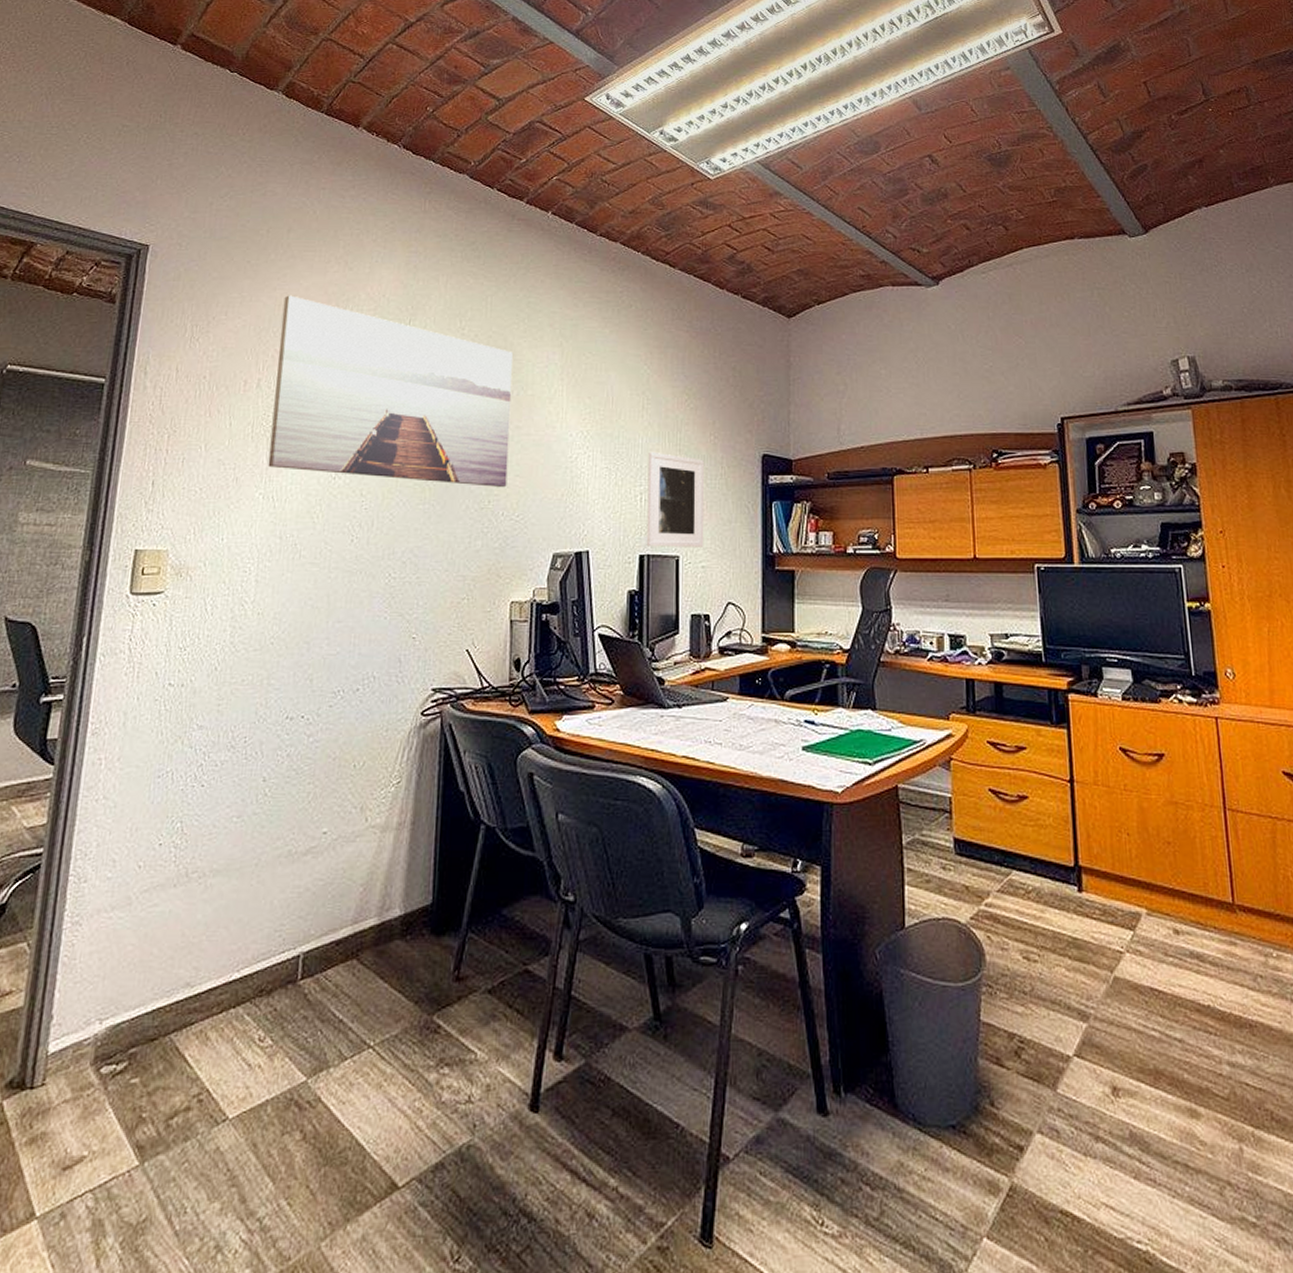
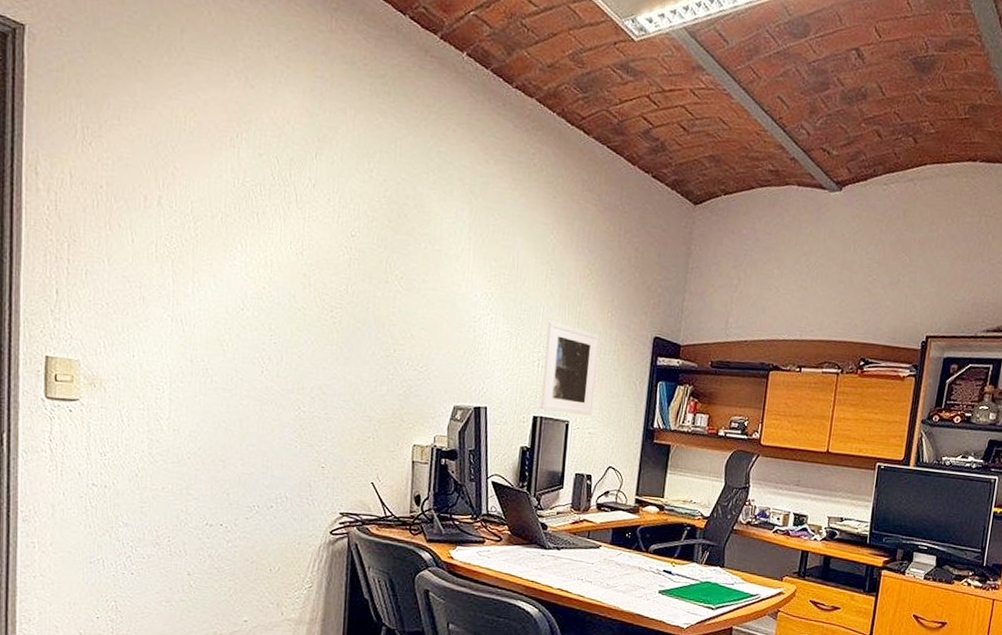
wall art: present [268,295,513,487] -> none [174,107,421,338]

